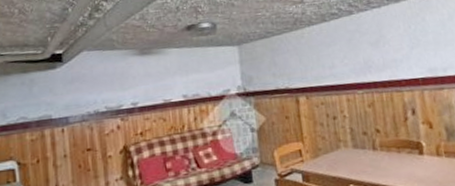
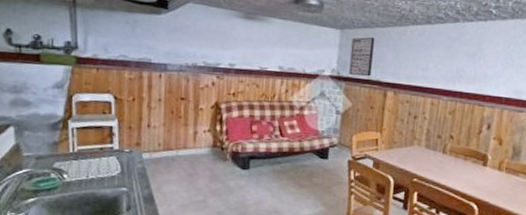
wall art: none [251,46,278,89] -> present [349,36,375,77]

